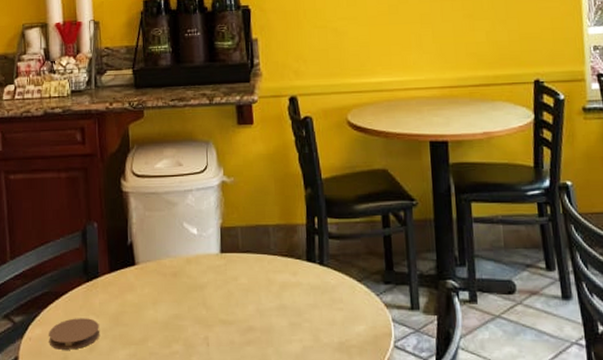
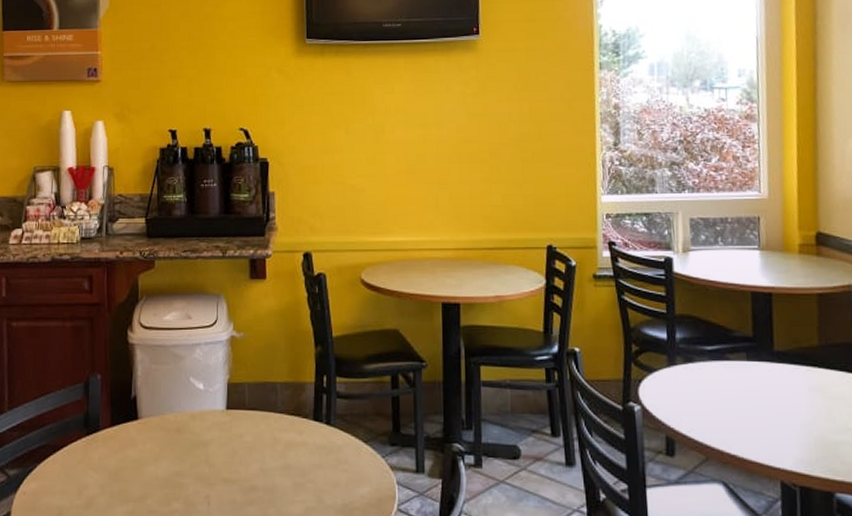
coaster: present [49,318,99,350] -> none [44,473,97,506]

